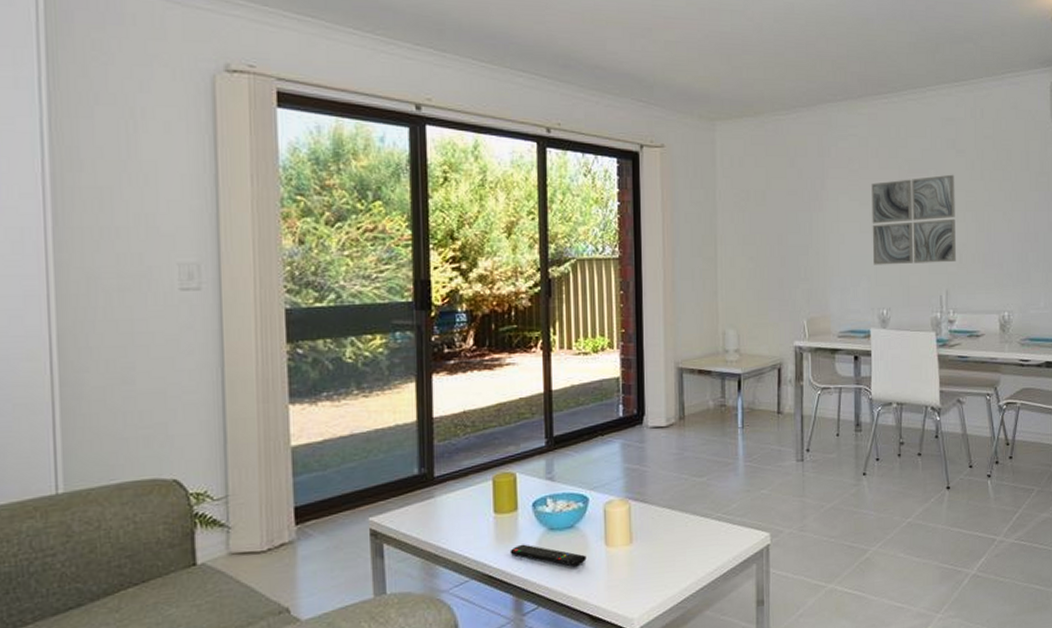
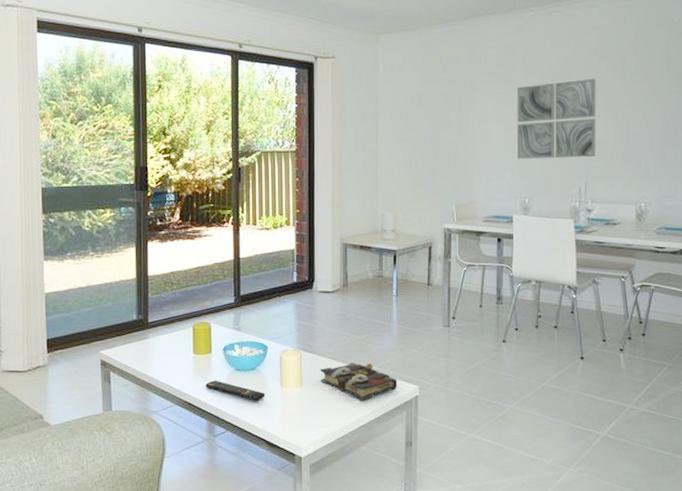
book: none [653,509,746,556] -> present [320,363,398,401]

